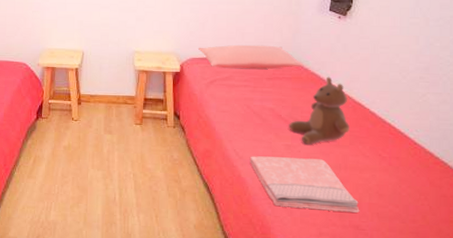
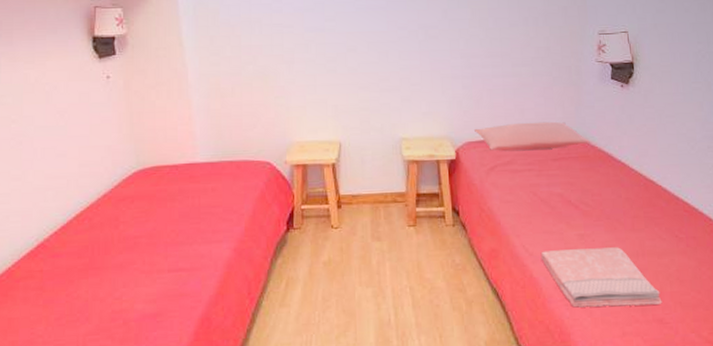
teddy bear: present [289,76,349,145] -> none [580,152,643,232]

